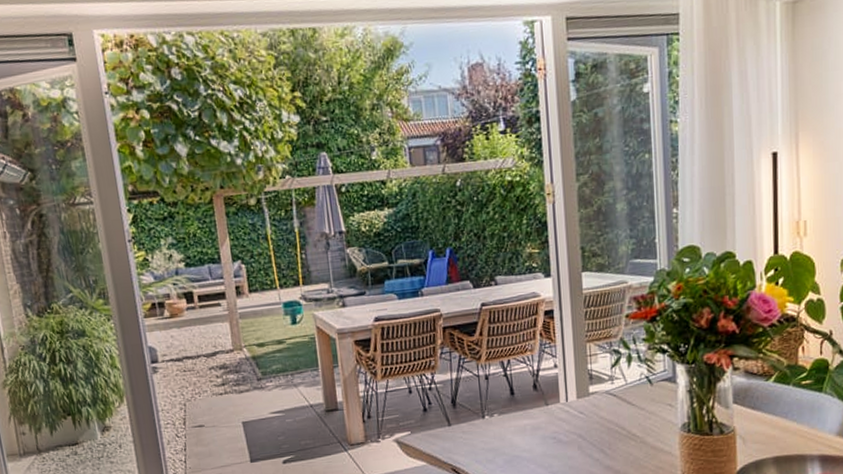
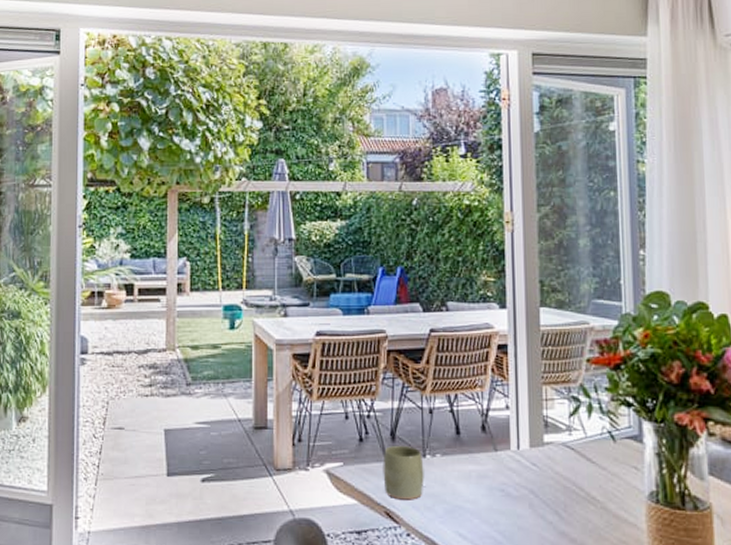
mug: none [446,410,485,457] -> present [383,445,424,500]

